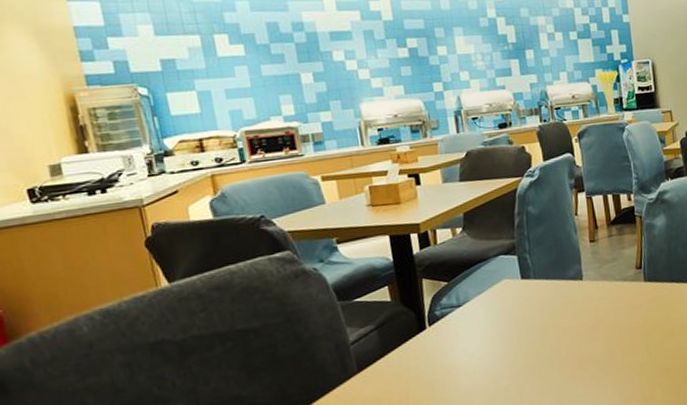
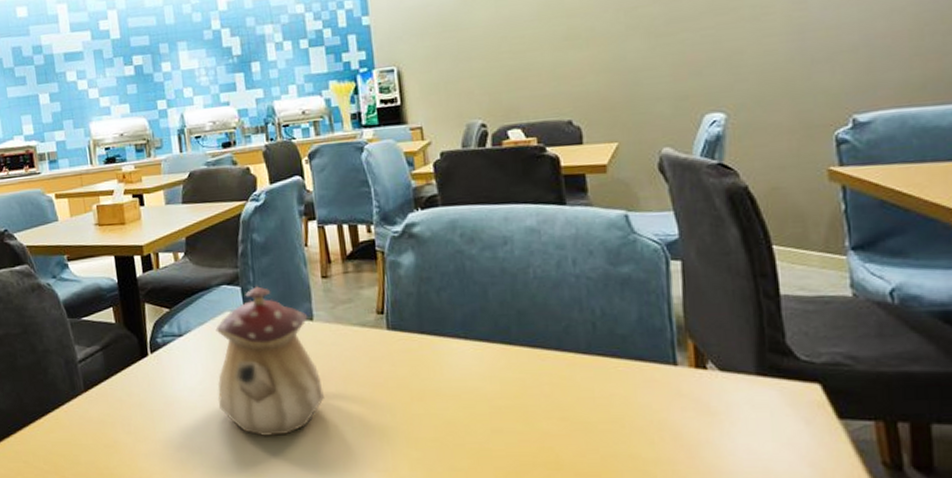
teapot: none [493,254,593,388] -> present [215,286,324,436]

